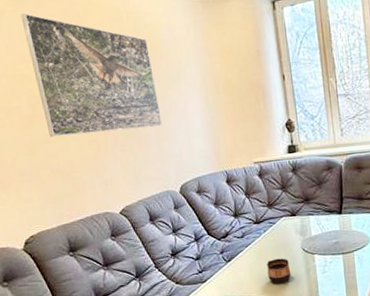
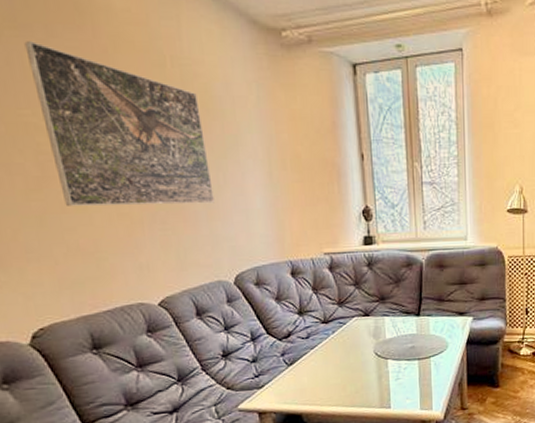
cup: present [267,258,291,284] -> none [334,362,361,391]

